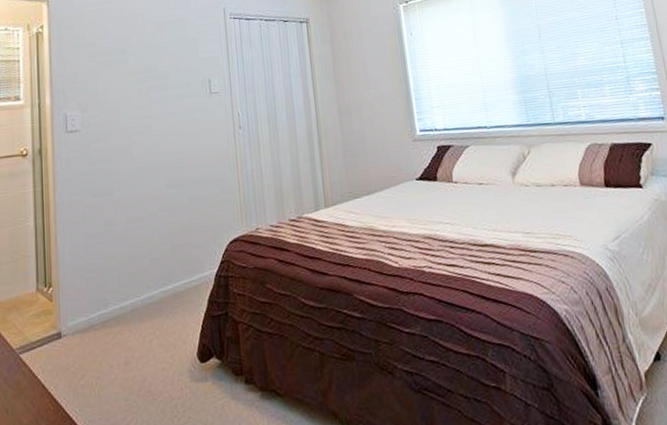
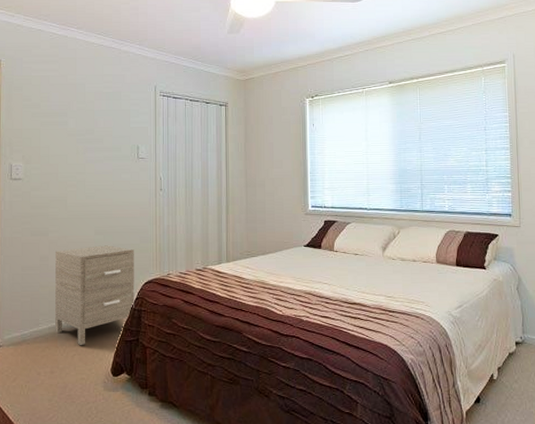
nightstand: none [122,199,220,328] -> present [55,245,134,346]

